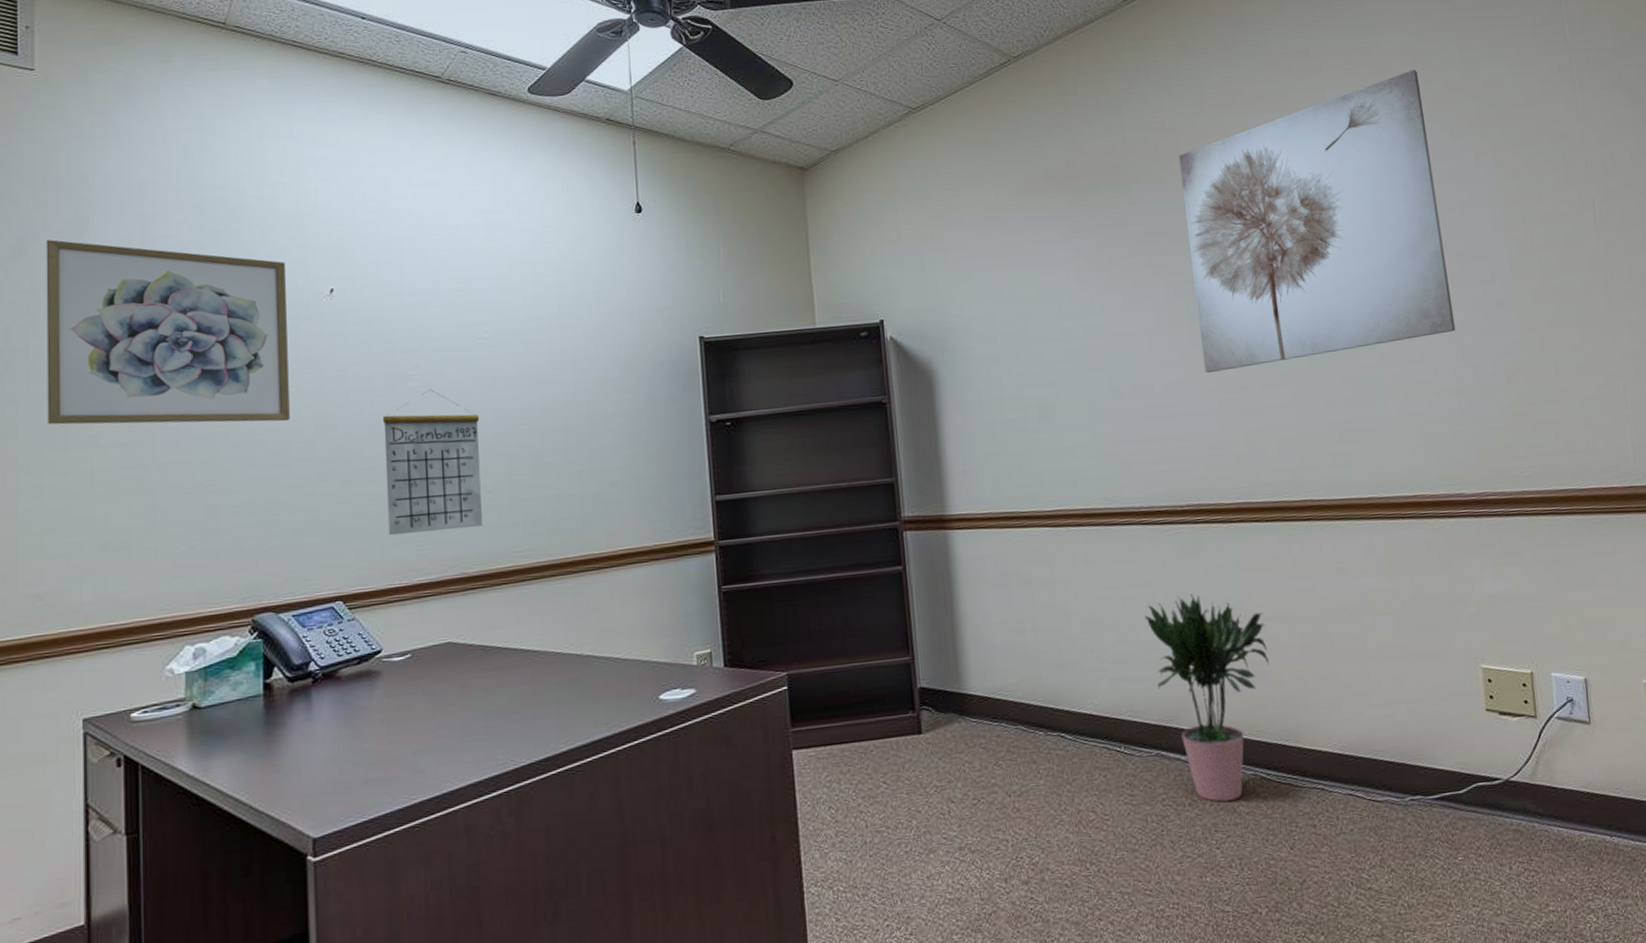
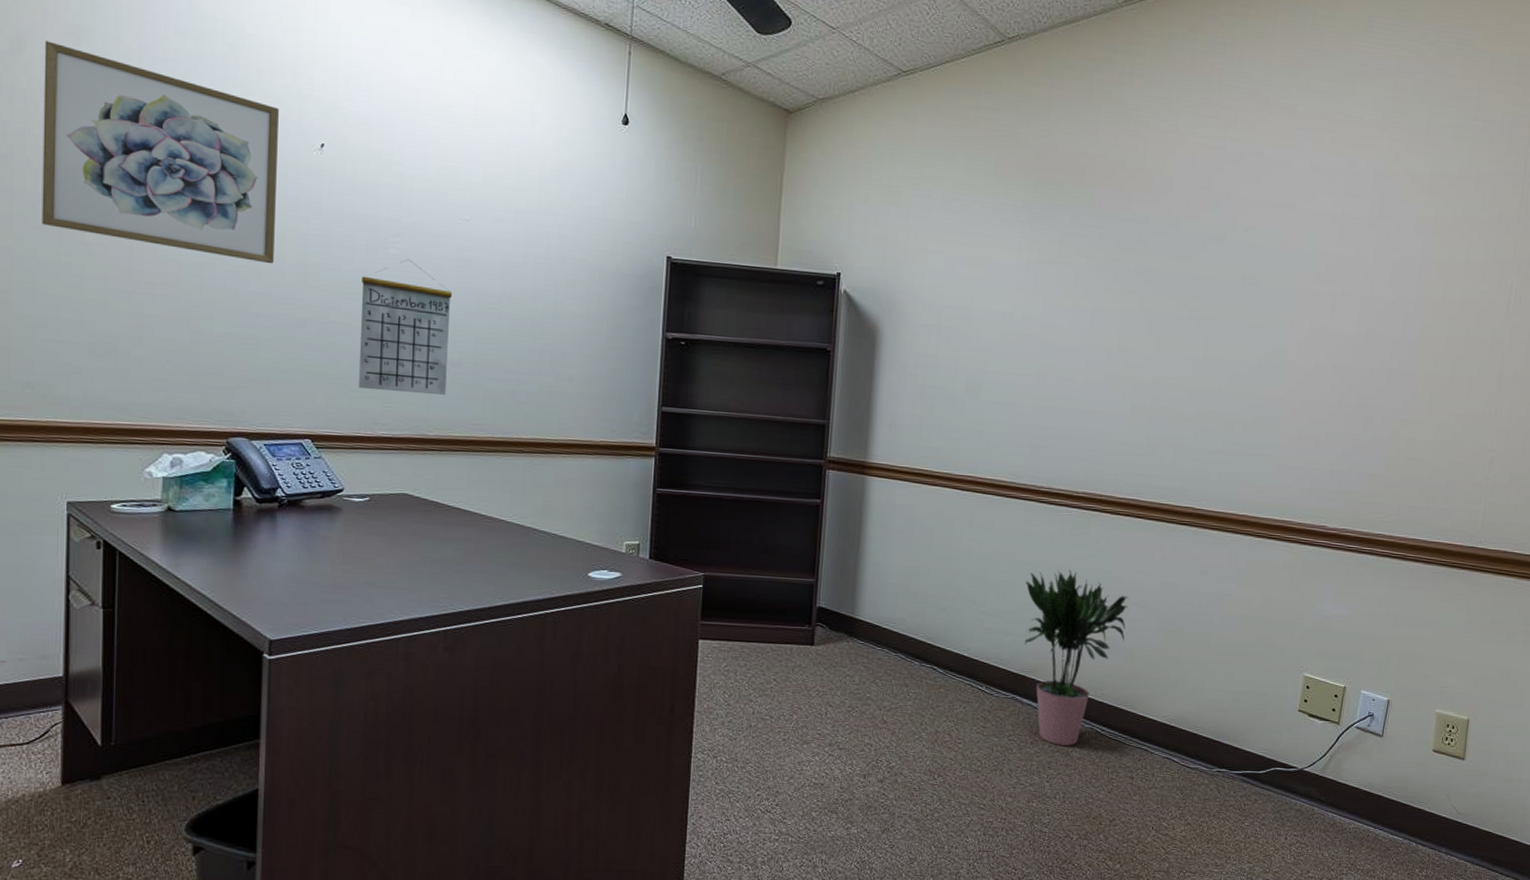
wall art: present [1178,69,1456,374] -> none [1124,125,1385,382]

